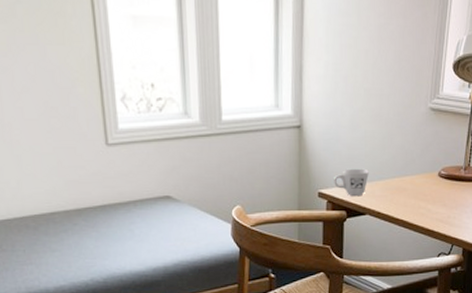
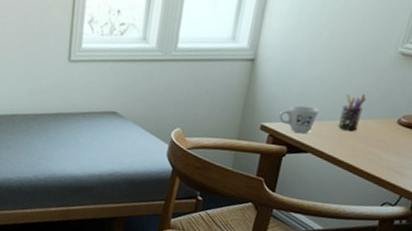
pen holder: none [388,151,408,188] -> present [337,94,366,131]

